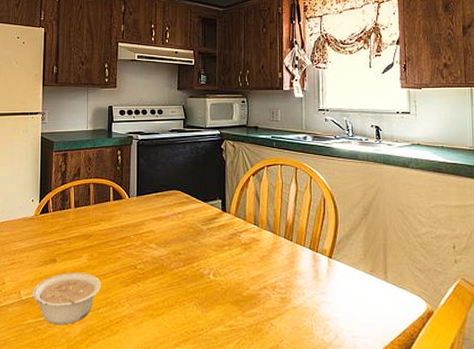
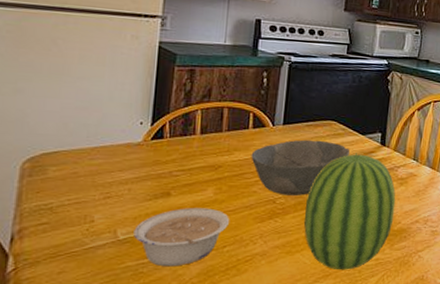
bowl: none [114,209,196,261] -> present [251,139,350,195]
fruit: none [161,219,242,336] -> present [303,153,396,270]

